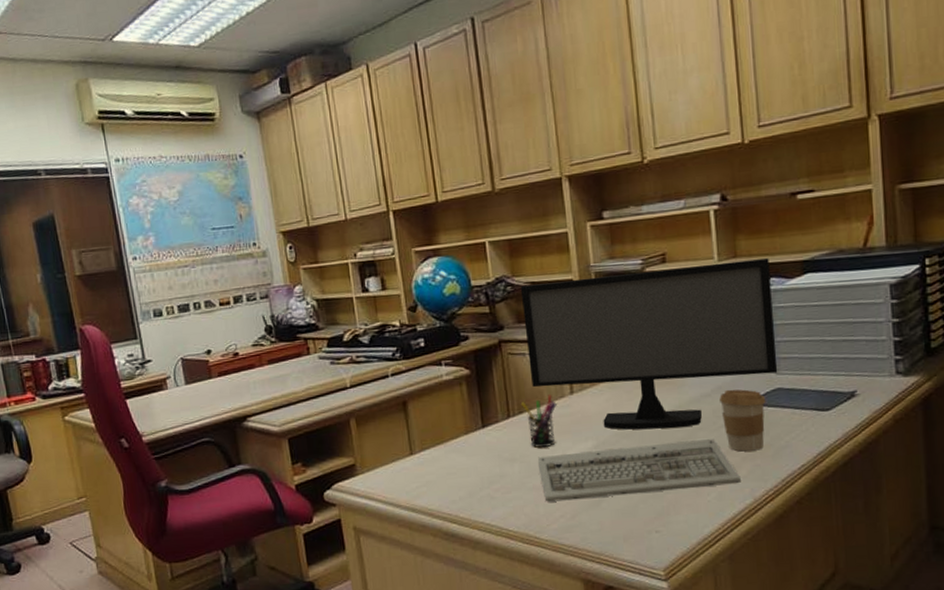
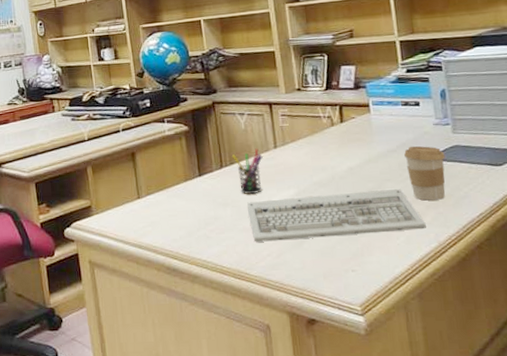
computer monitor: present [520,258,778,430] -> none [230,34,455,180]

